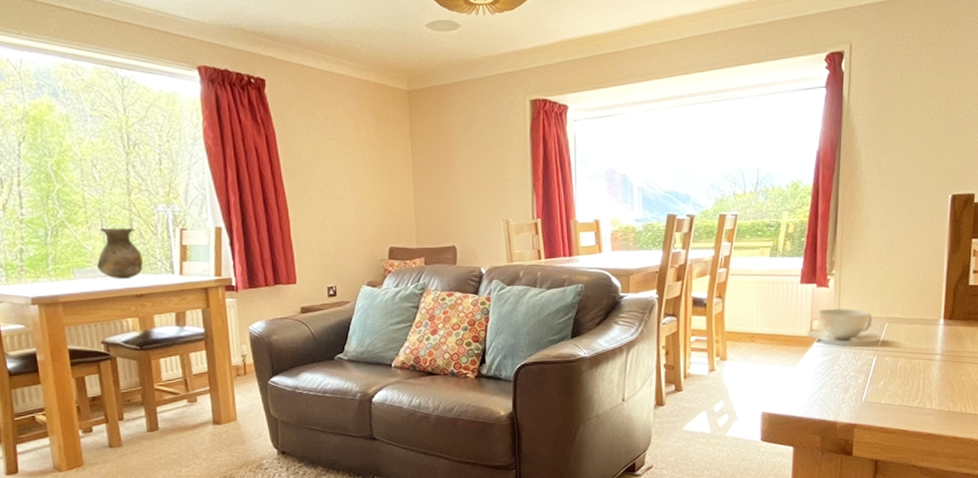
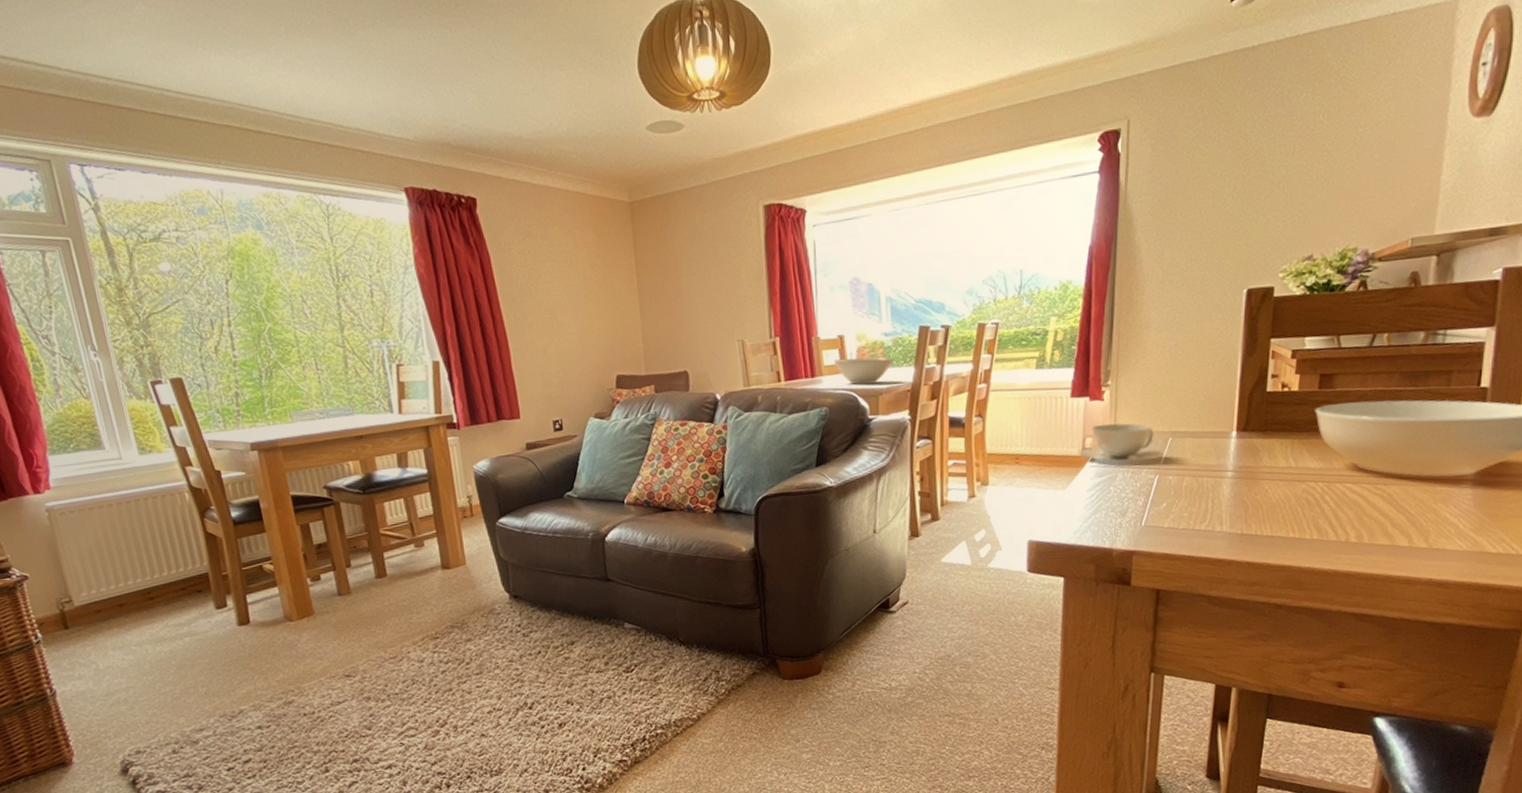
vase: present [97,227,143,280] -> none [314,366,361,421]
bowl: none [590,240,644,265] -> present [834,357,894,384]

